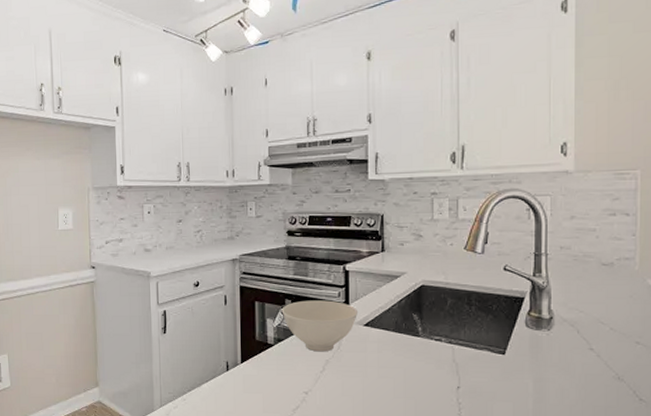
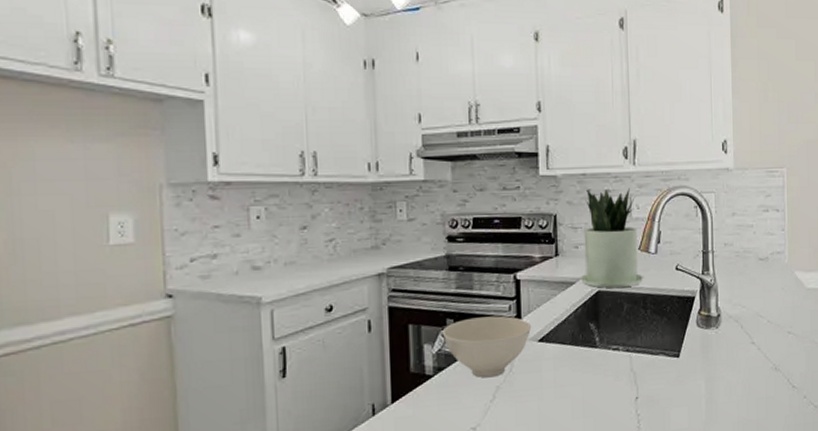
planter: none [404,190,469,284] -> present [580,187,644,289]

